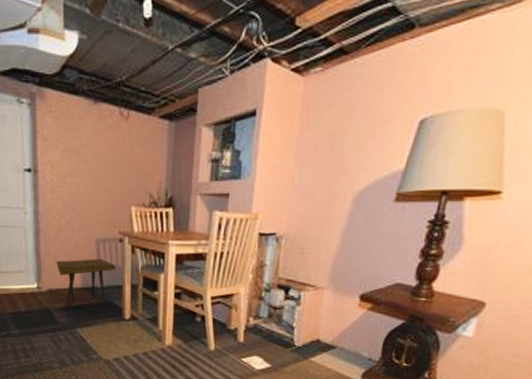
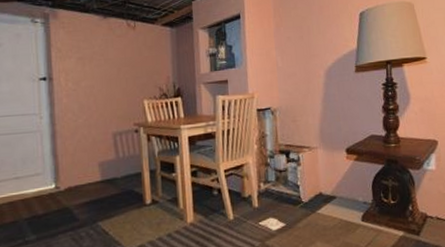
side table: present [56,258,116,311] -> none [74,150,134,207]

